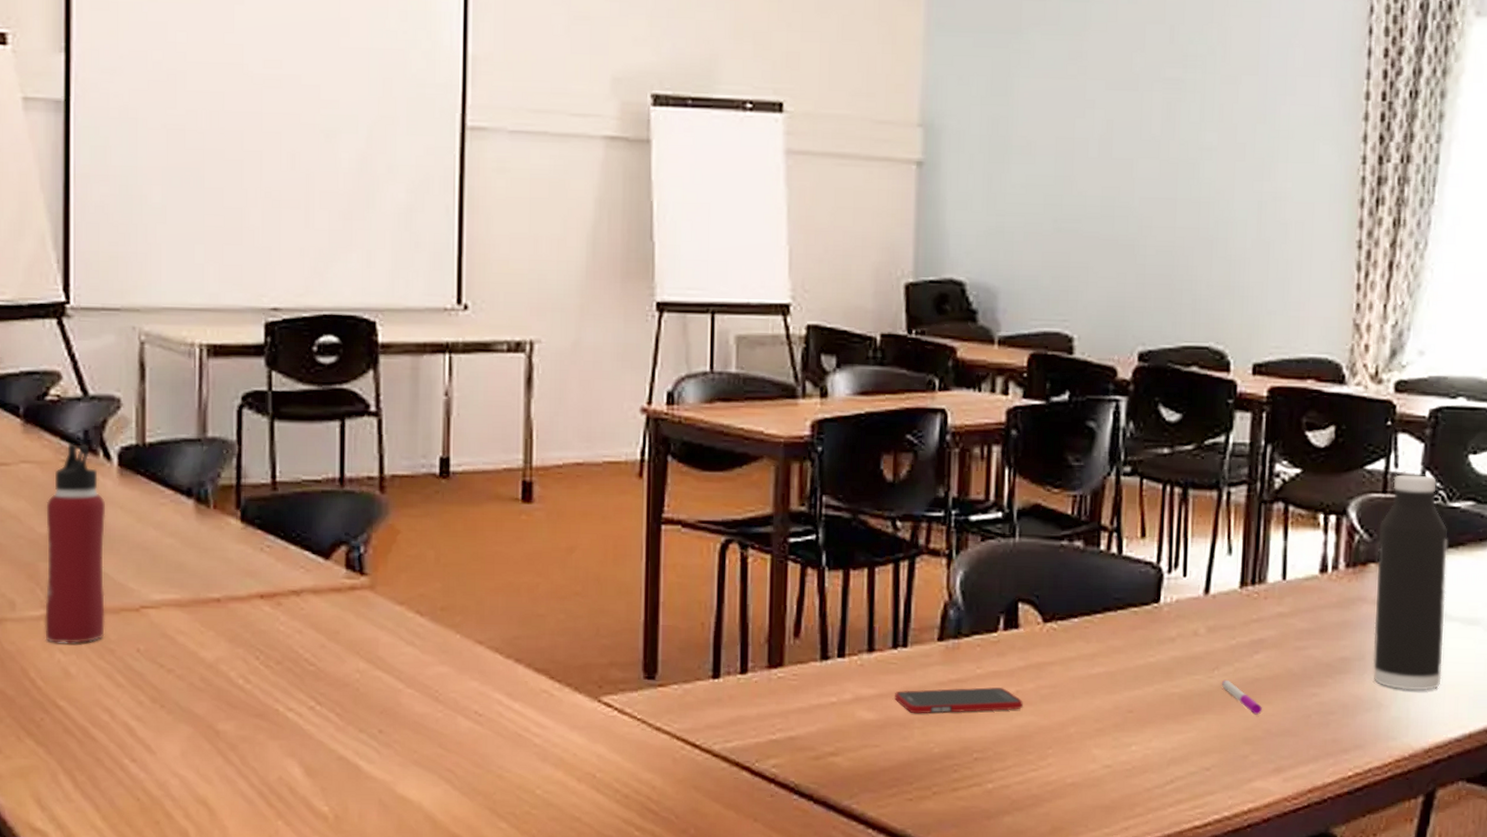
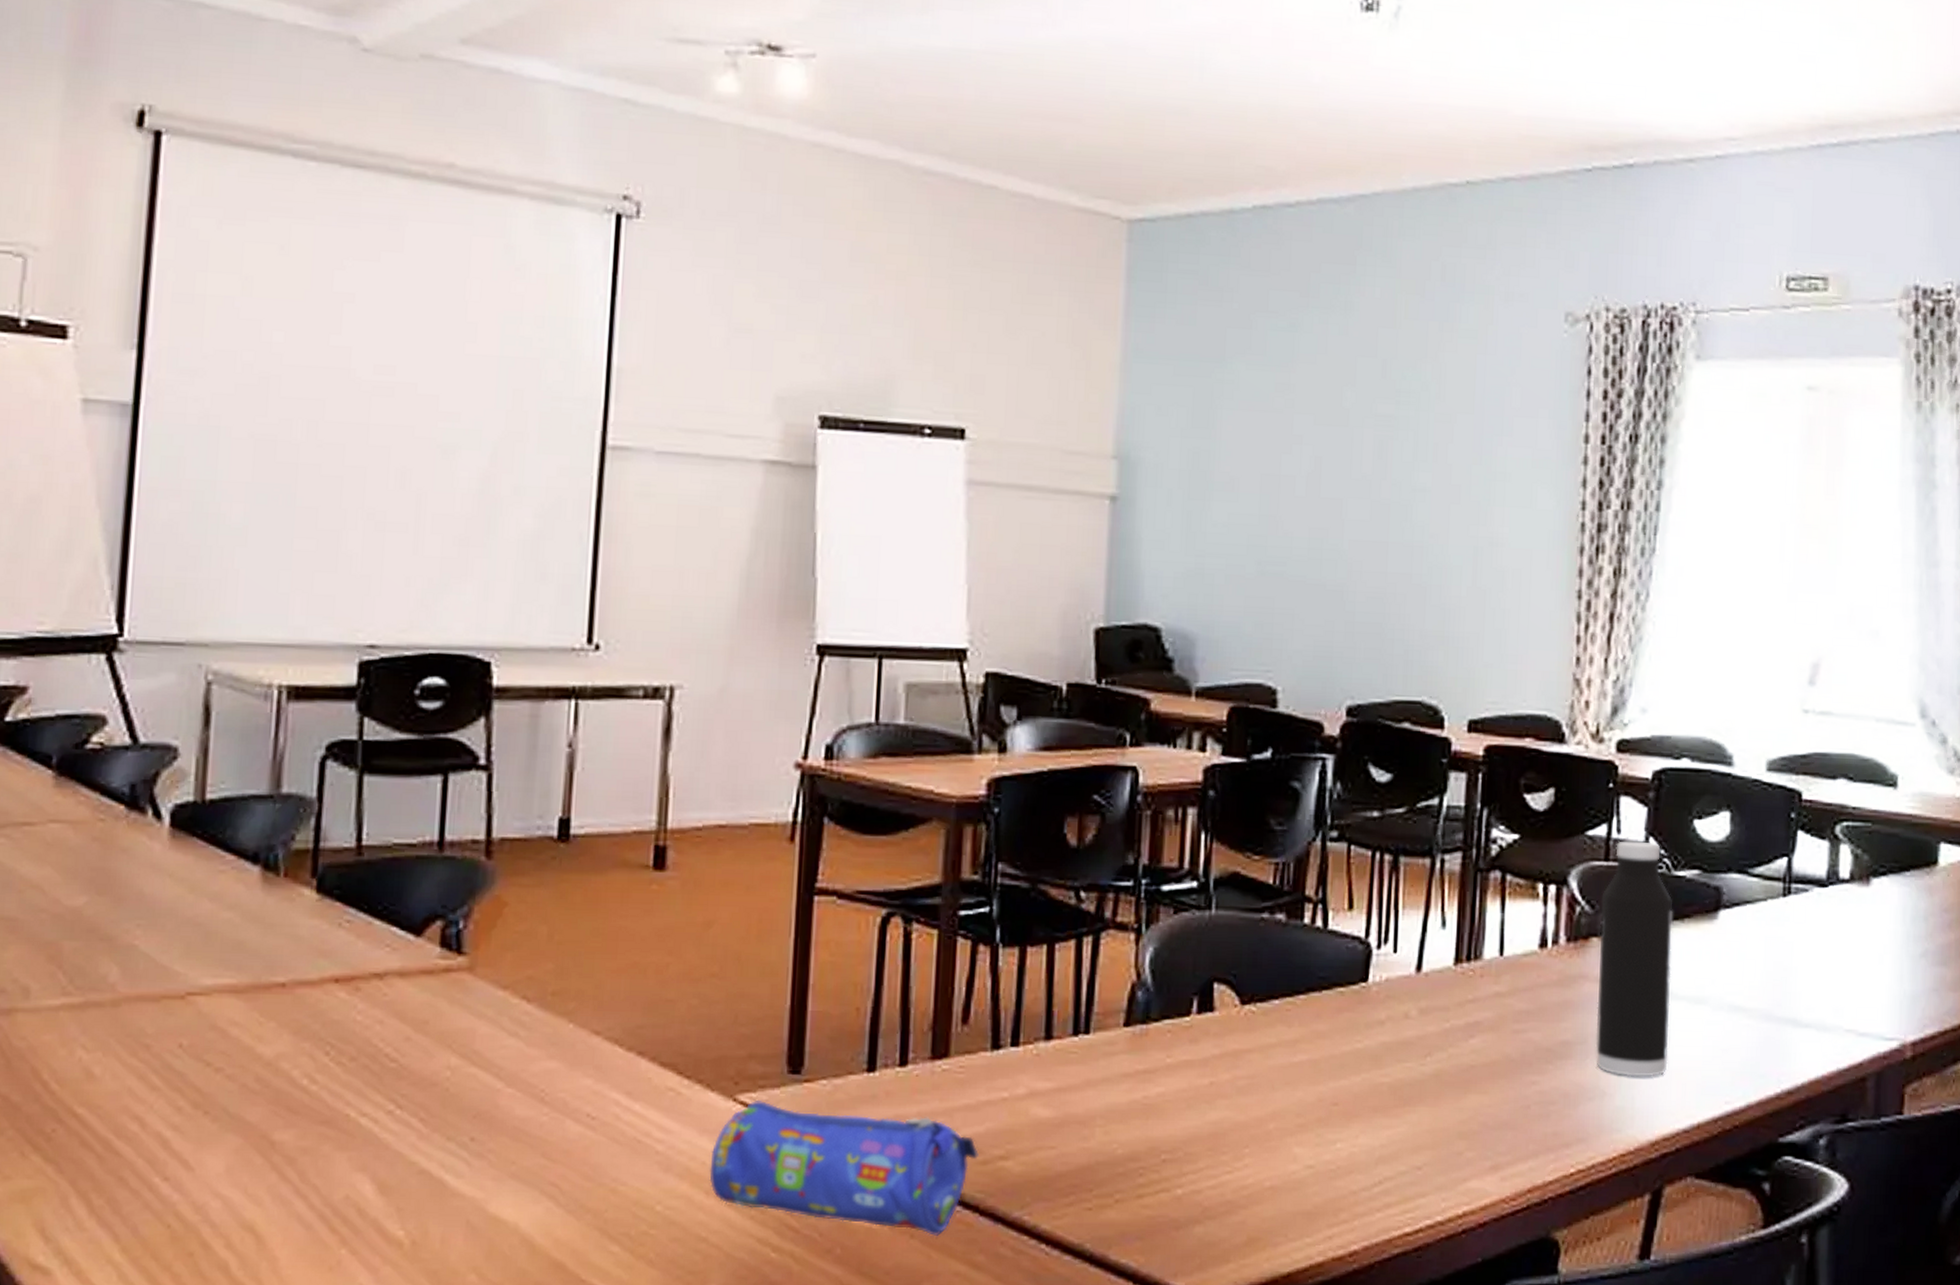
water bottle: present [45,443,106,643] -> none [65,799,151,1038]
pencil case: none [580,702,812,821] -> present [709,1101,979,1237]
cell phone: present [895,687,1023,714] -> none [1074,1079,1218,1110]
pen: present [1221,679,1262,715] -> none [1434,1067,1478,1106]

